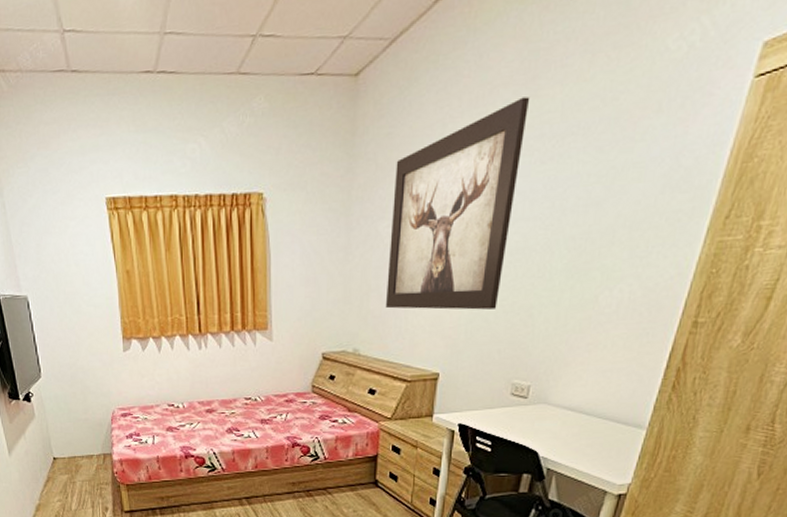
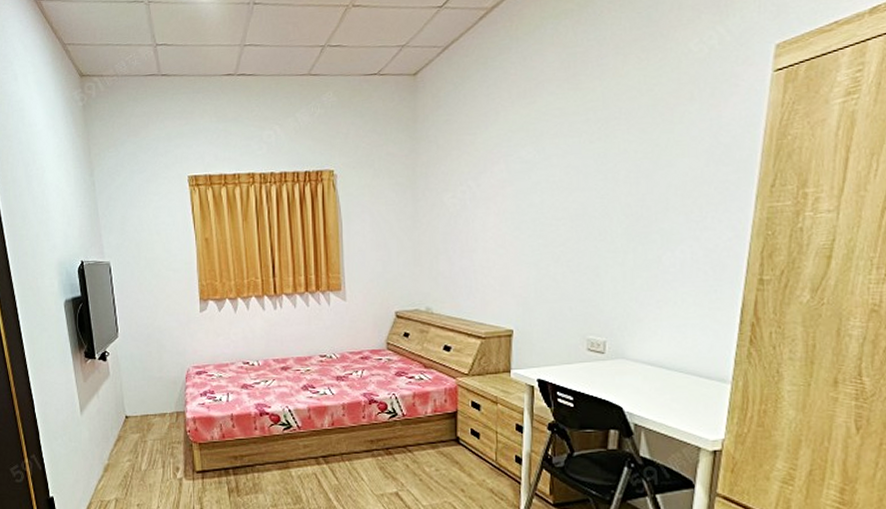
wall art: present [385,97,530,310] -> none [454,89,573,271]

